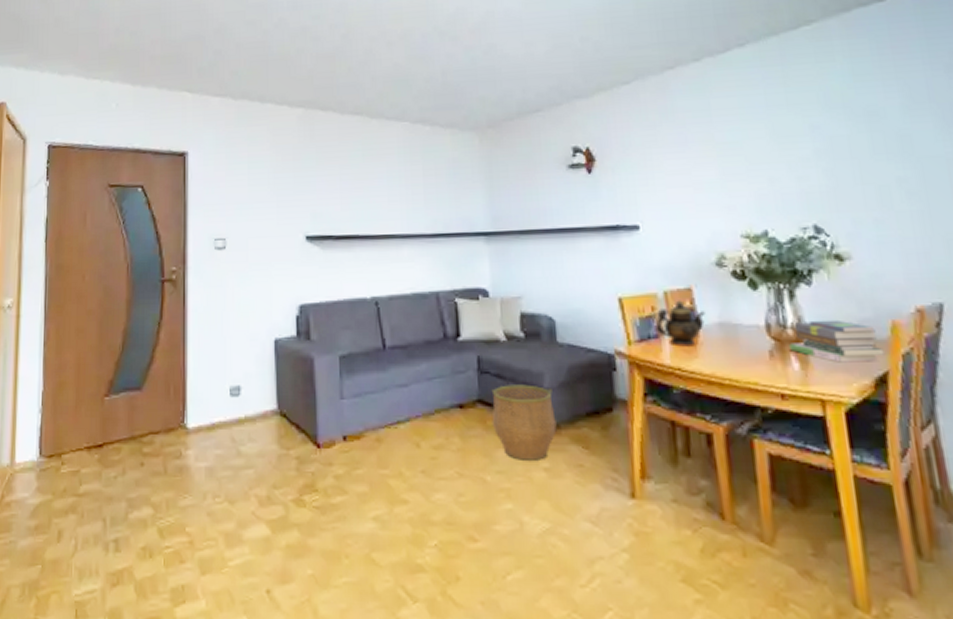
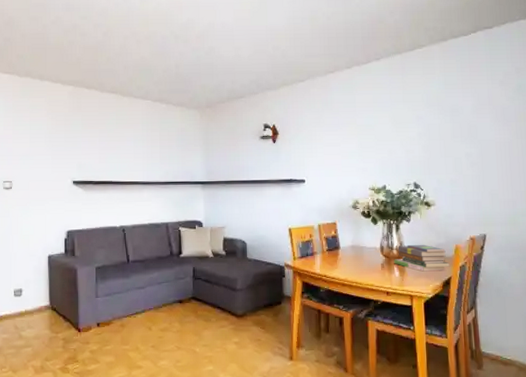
basket: present [491,384,557,460] -> none [201,287,244,337]
teapot: present [655,300,706,347] -> none [311,230,344,261]

